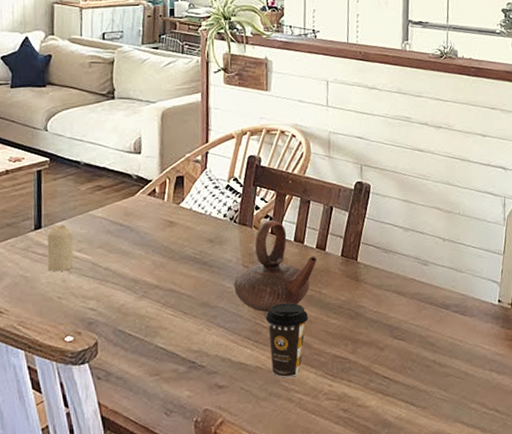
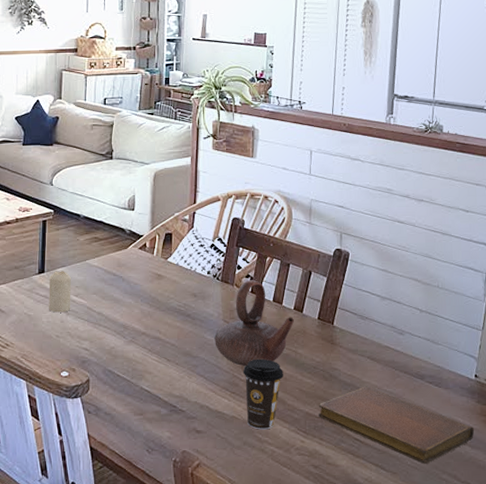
notebook: none [345,321,501,396] -> present [318,386,475,465]

